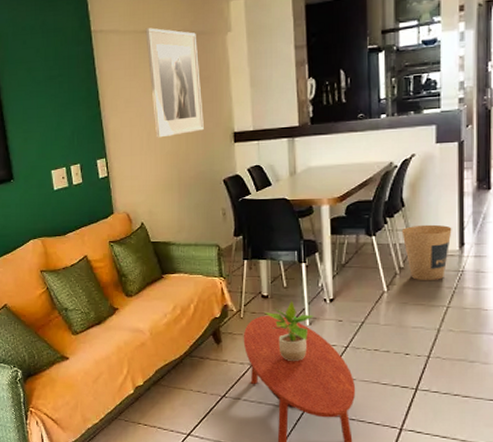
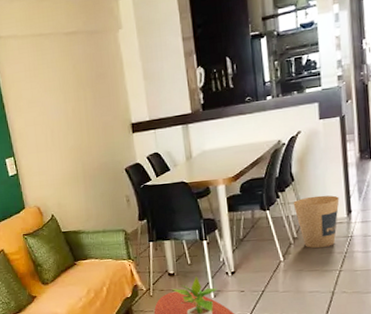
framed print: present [145,27,204,138] -> none [41,30,103,134]

